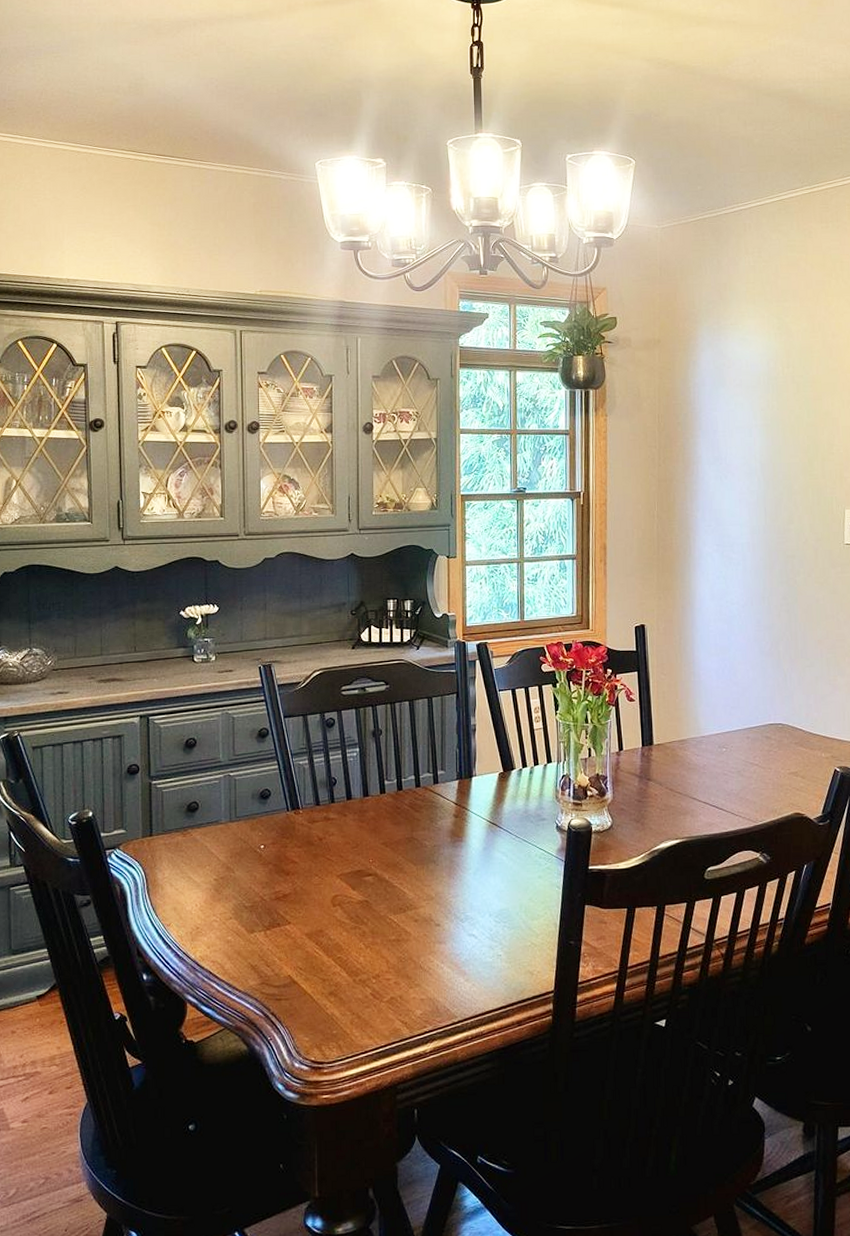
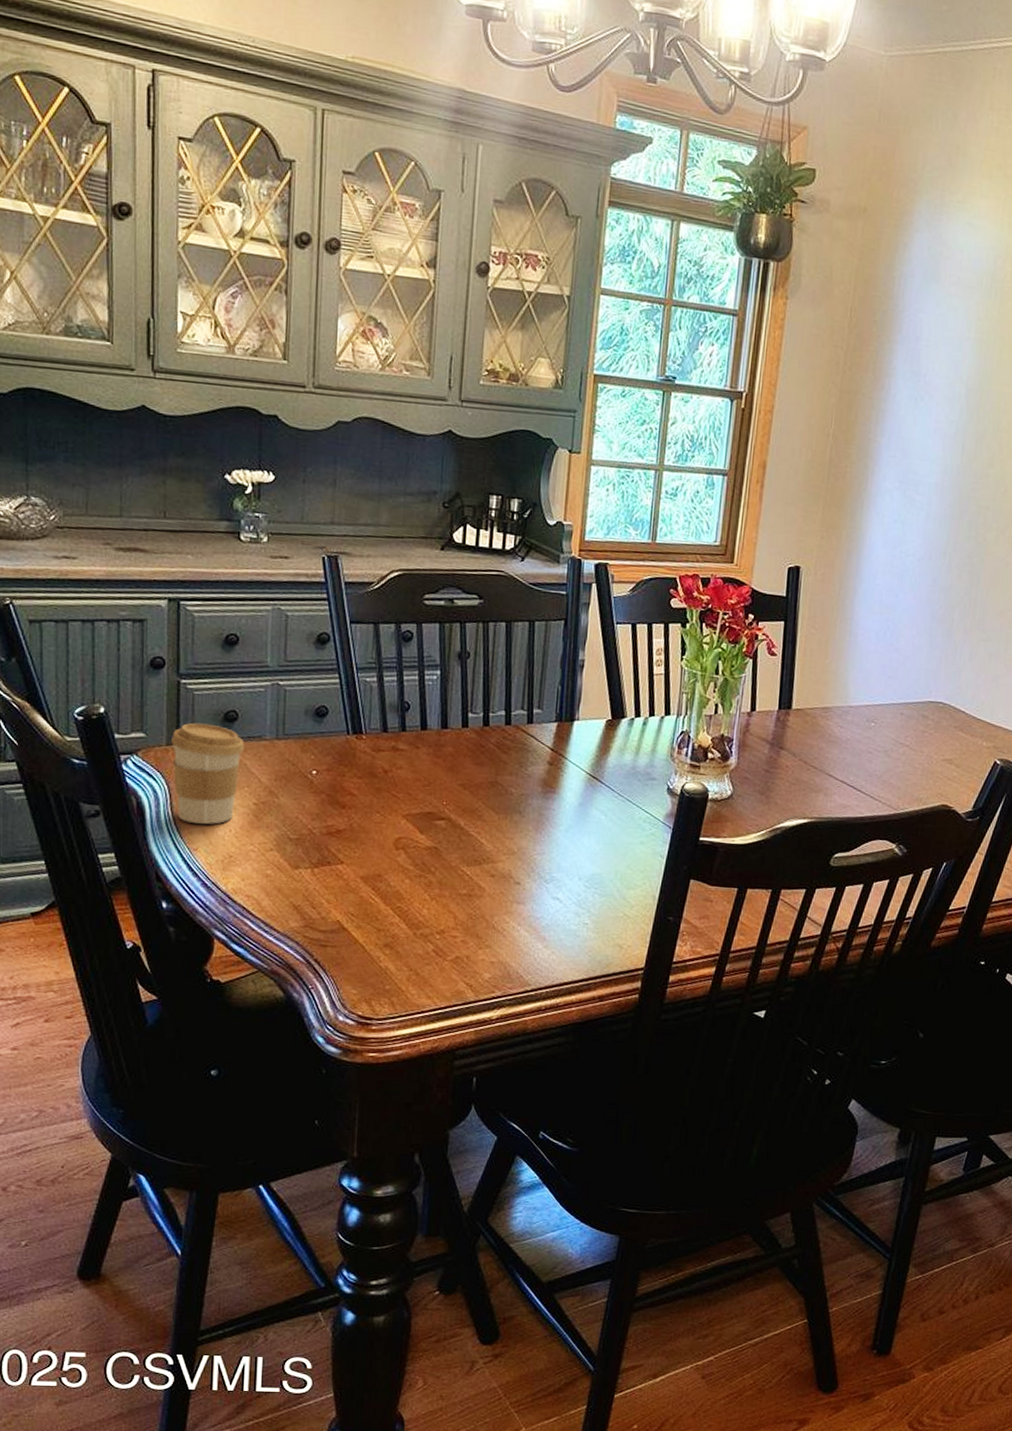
coffee cup: none [146,815,205,902] -> present [171,722,245,824]

